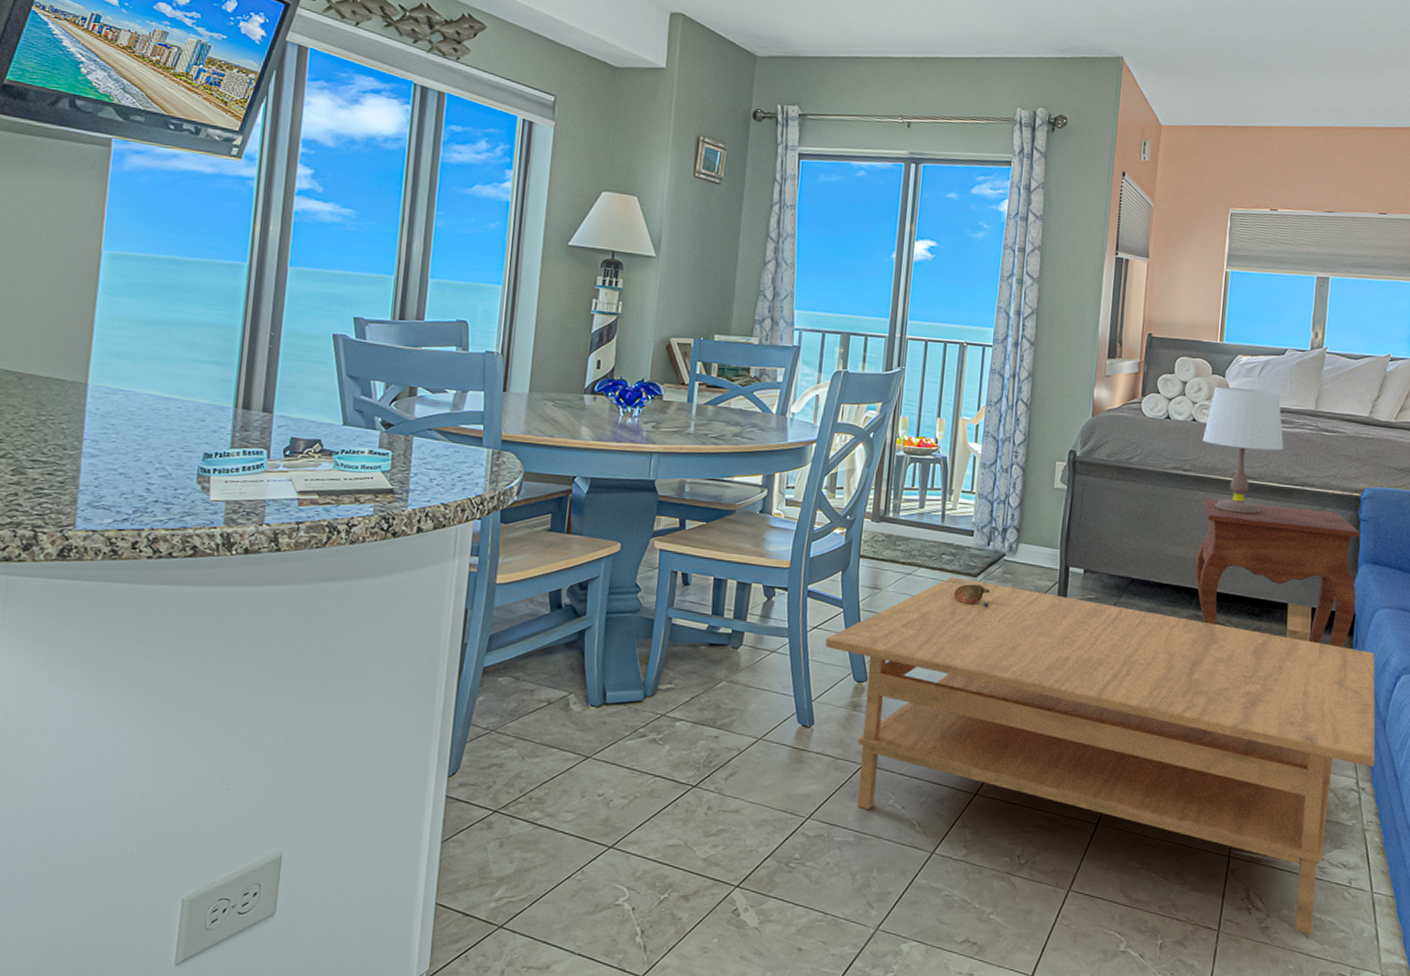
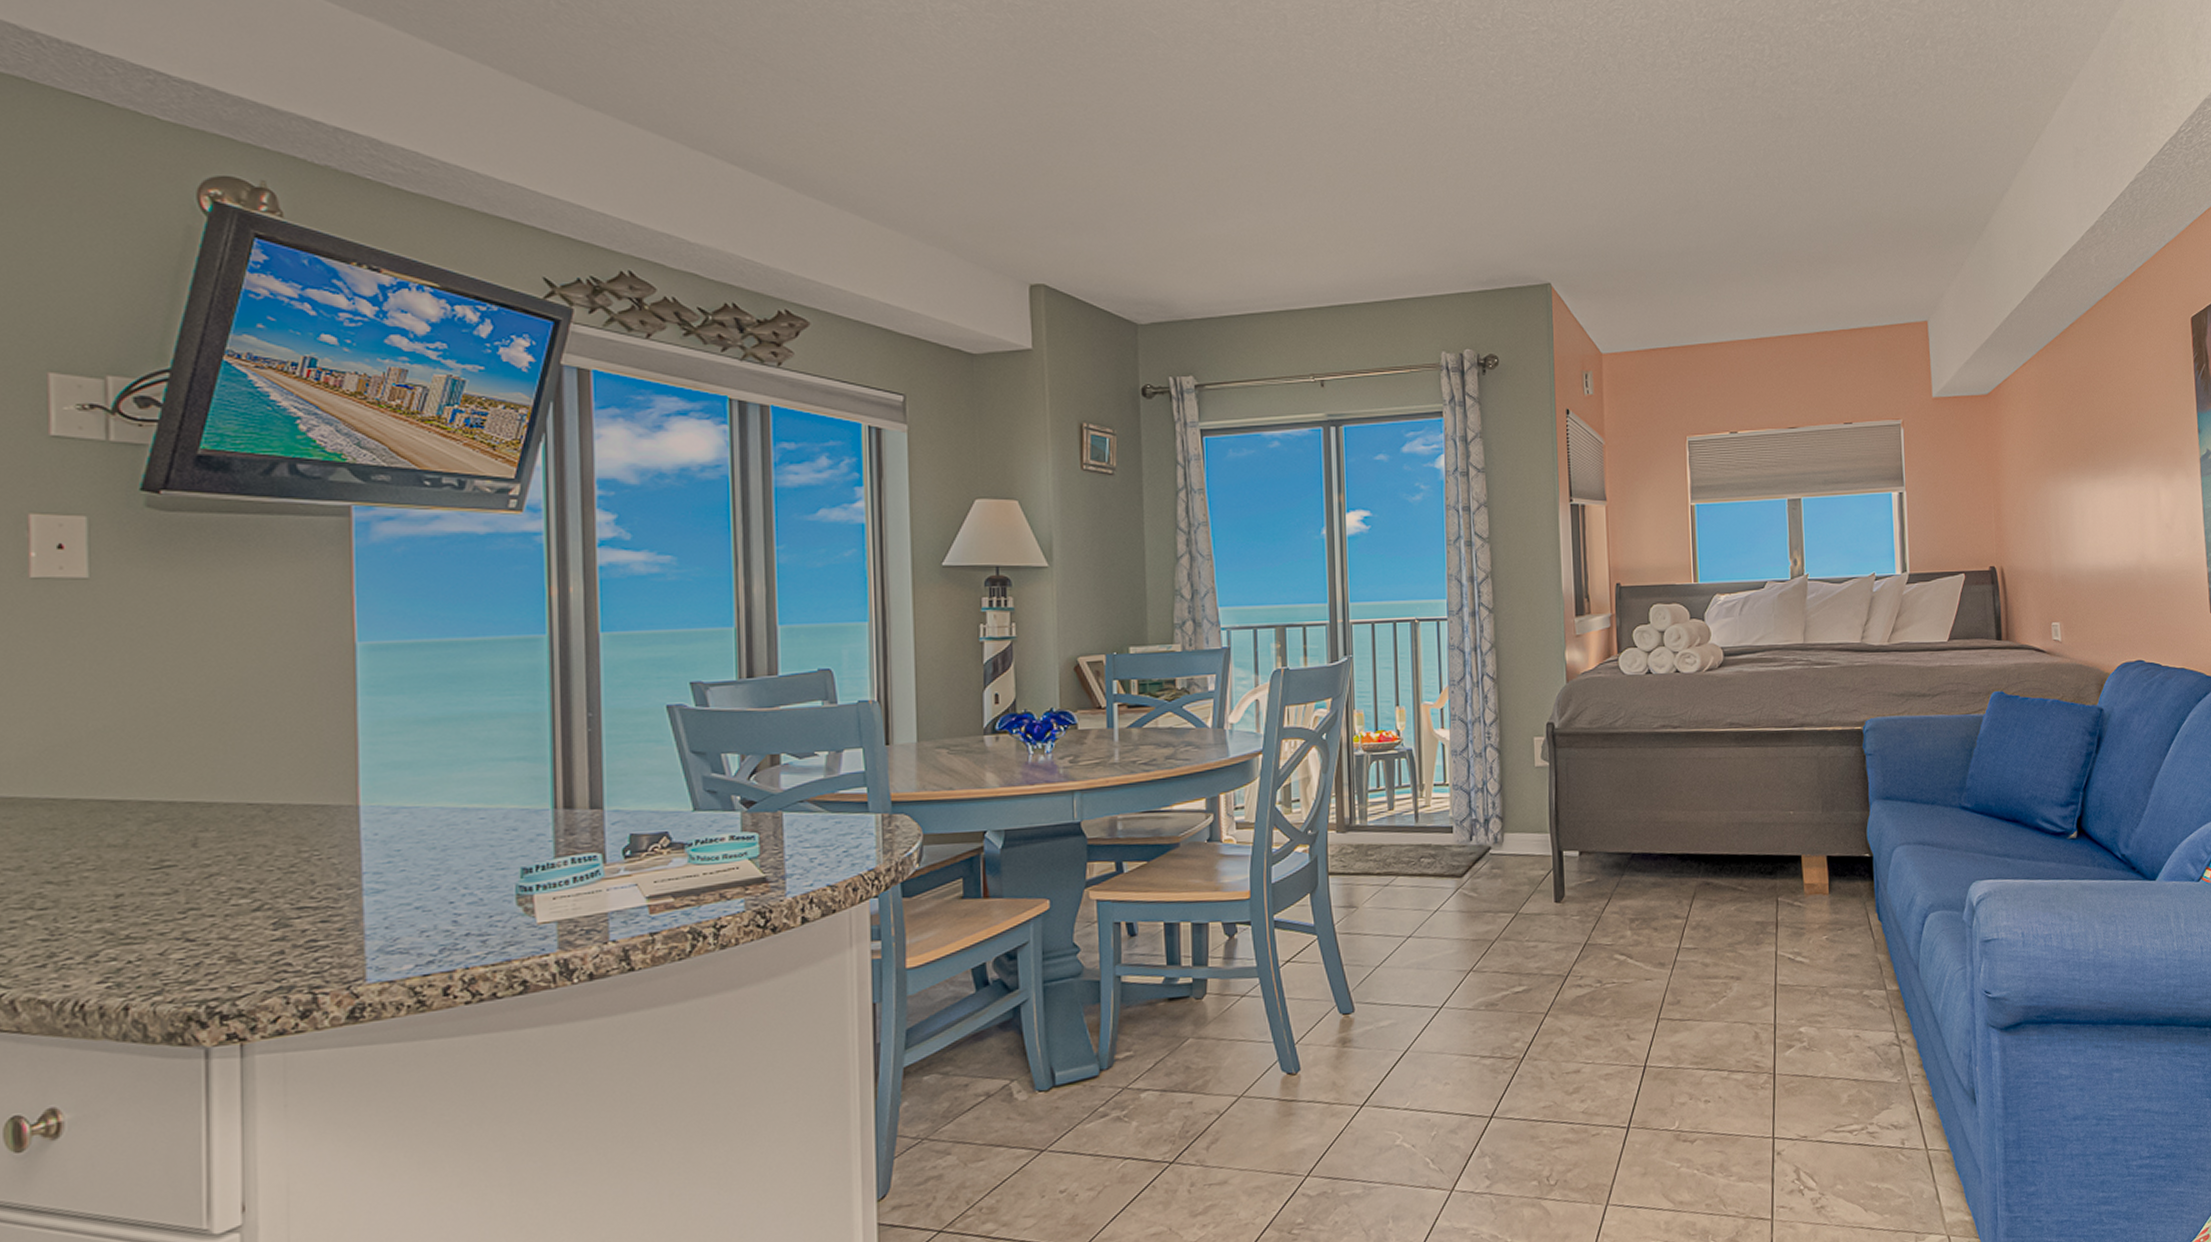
coffee table: present [825,577,1376,935] -> none [1302,880,1913,1207]
seashell: present [954,584,991,608] -> none [1439,885,1480,910]
side table: present [1195,498,1361,648] -> none [1697,750,1872,895]
table lamp: present [1203,386,1284,515] -> none [1689,629,1775,766]

